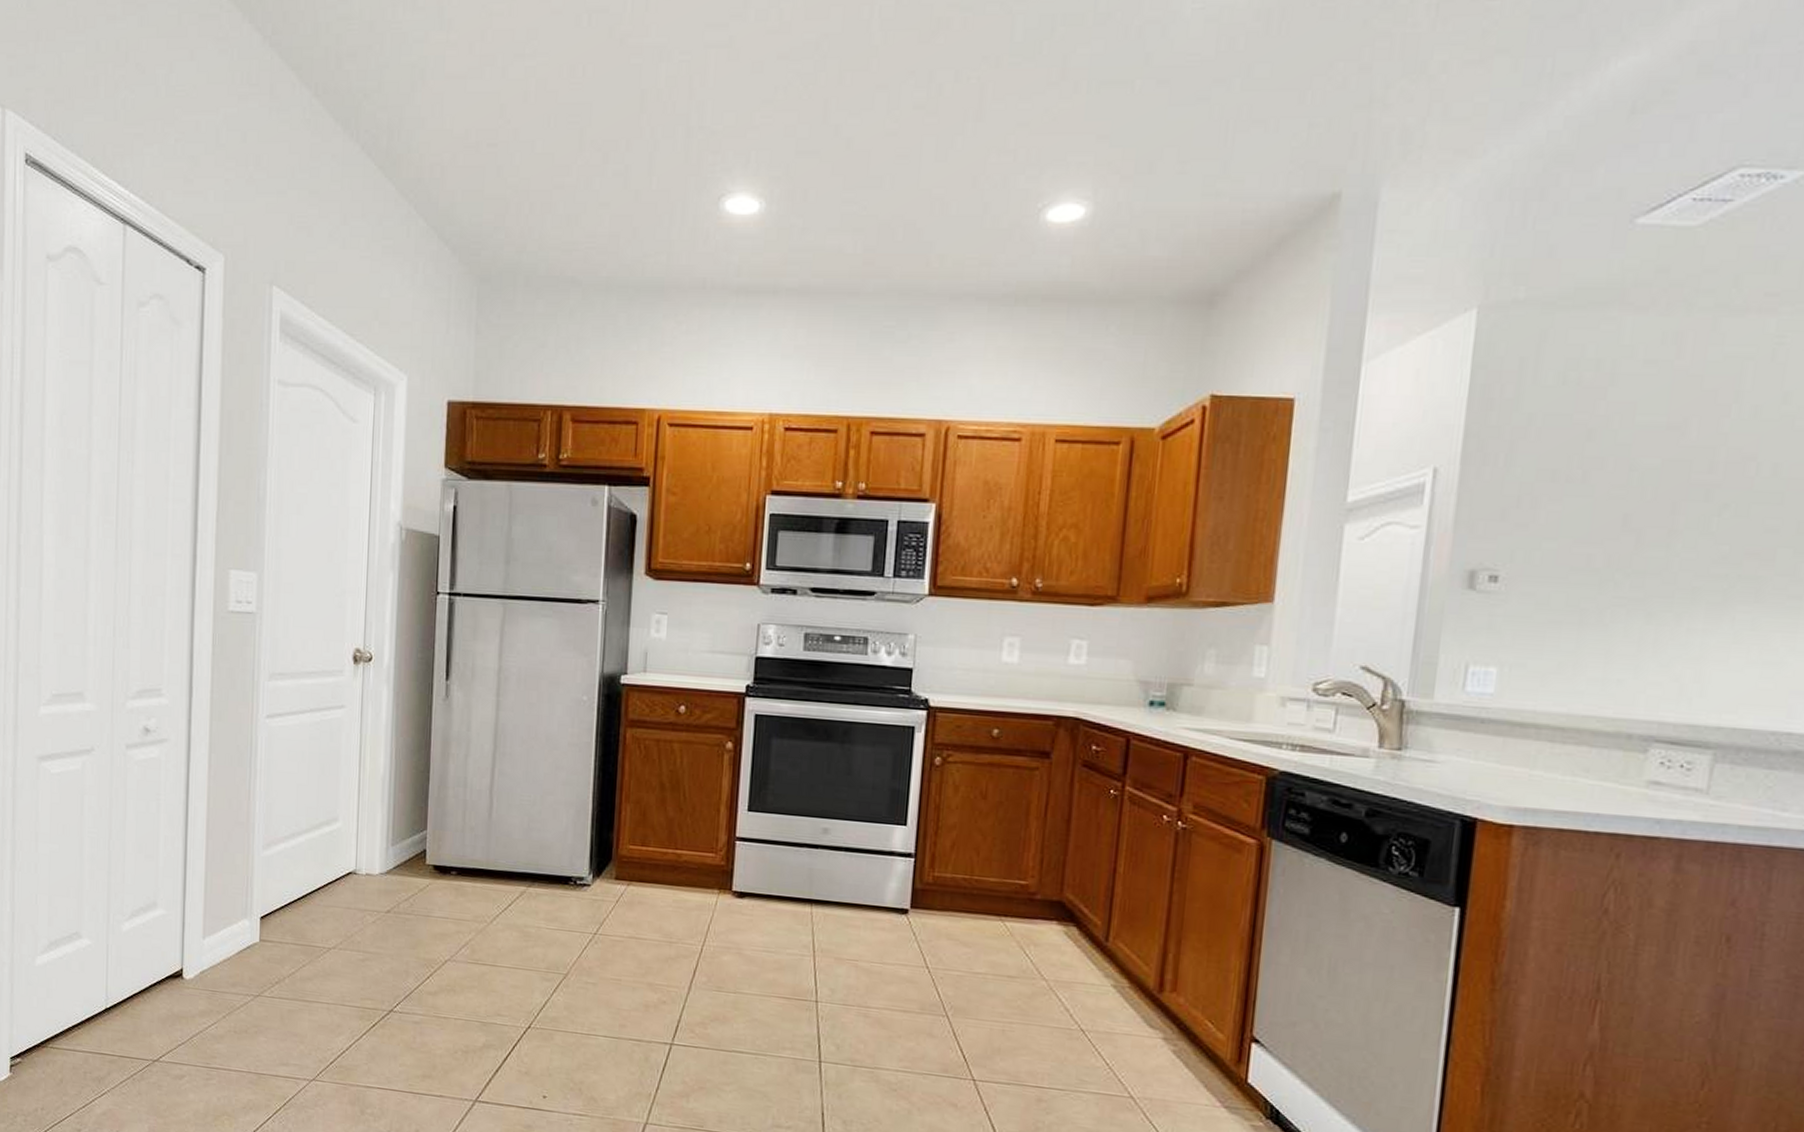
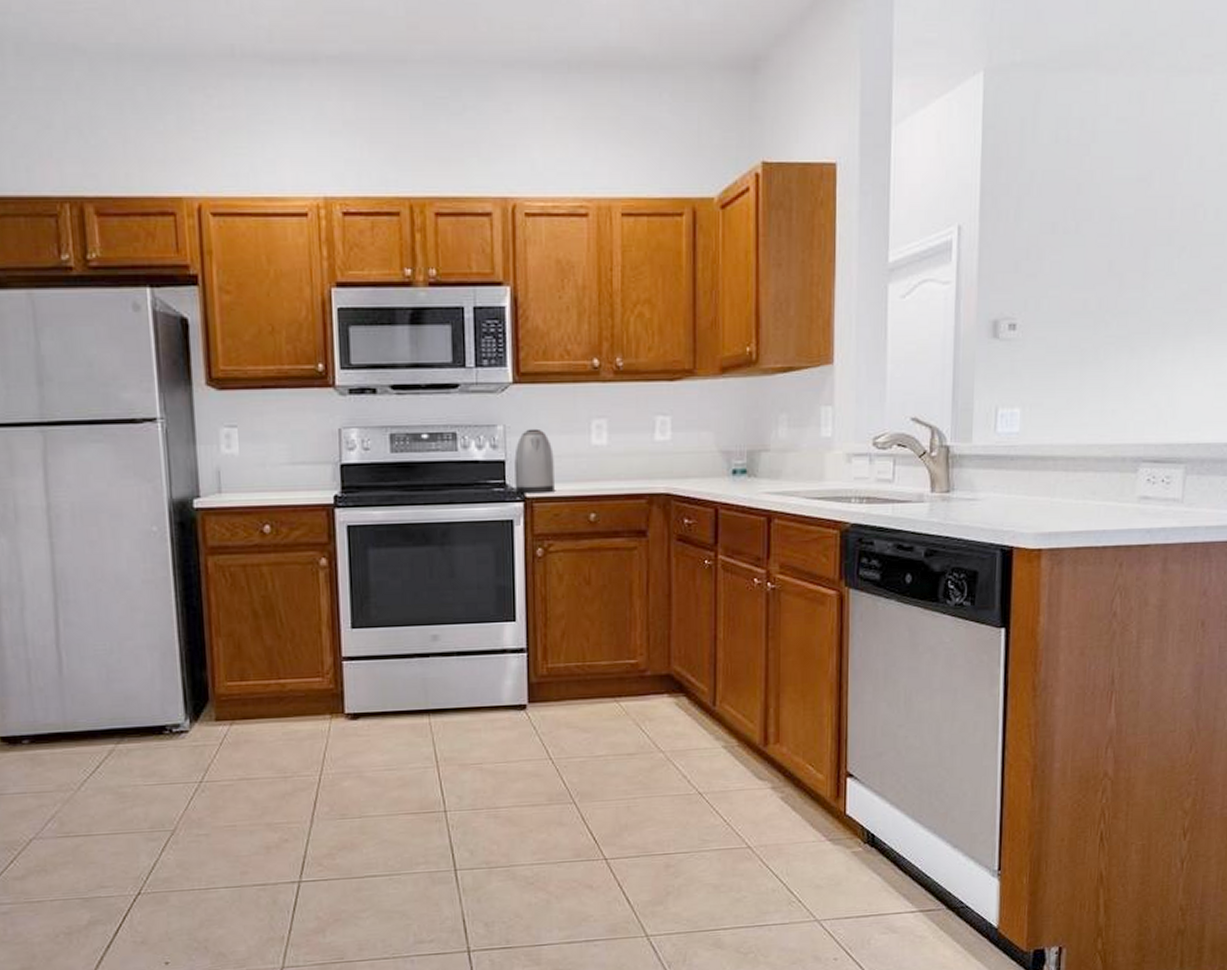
kettle: none [920,640,962,704] -> present [514,428,554,494]

